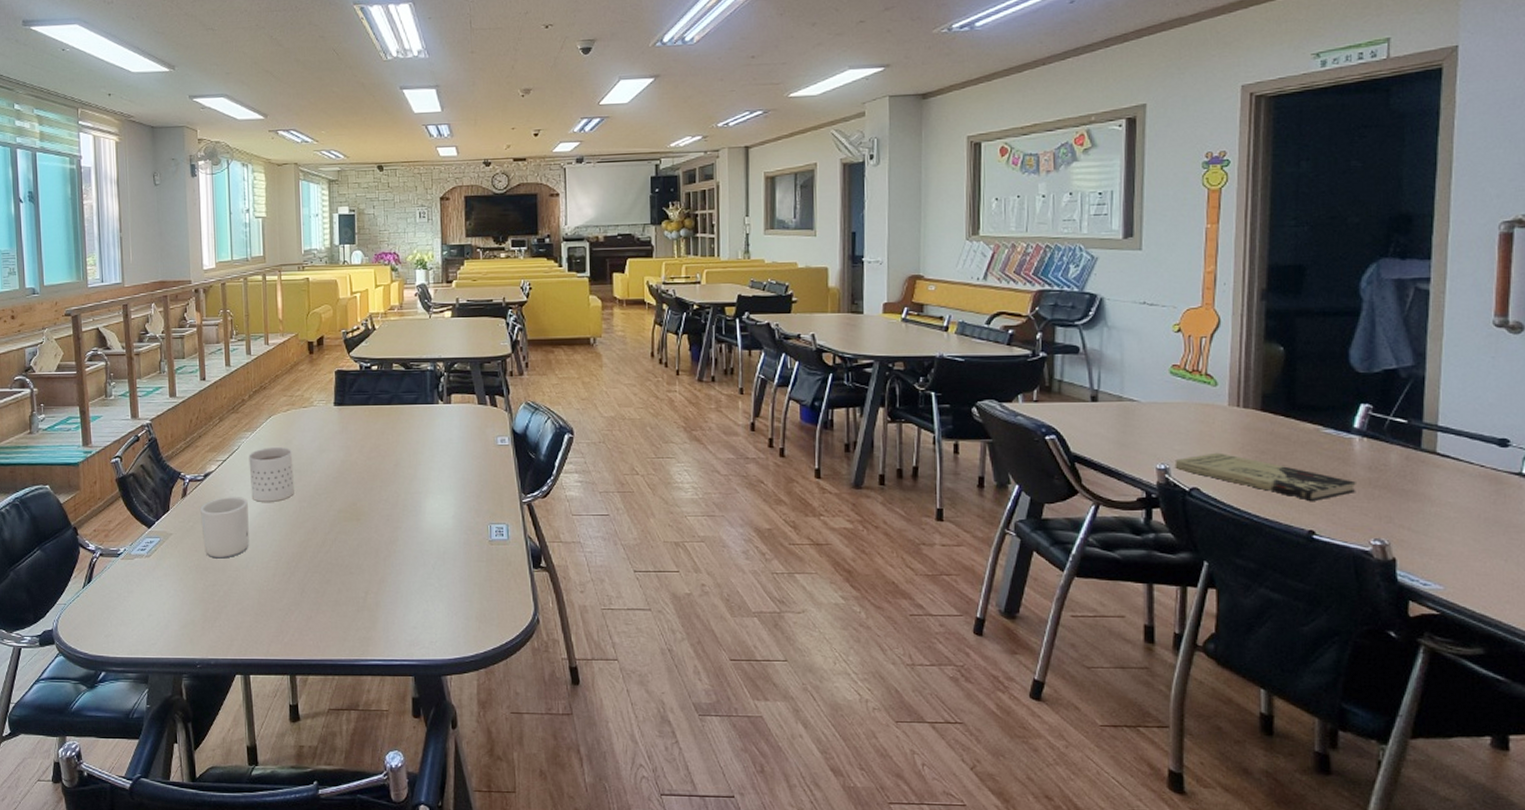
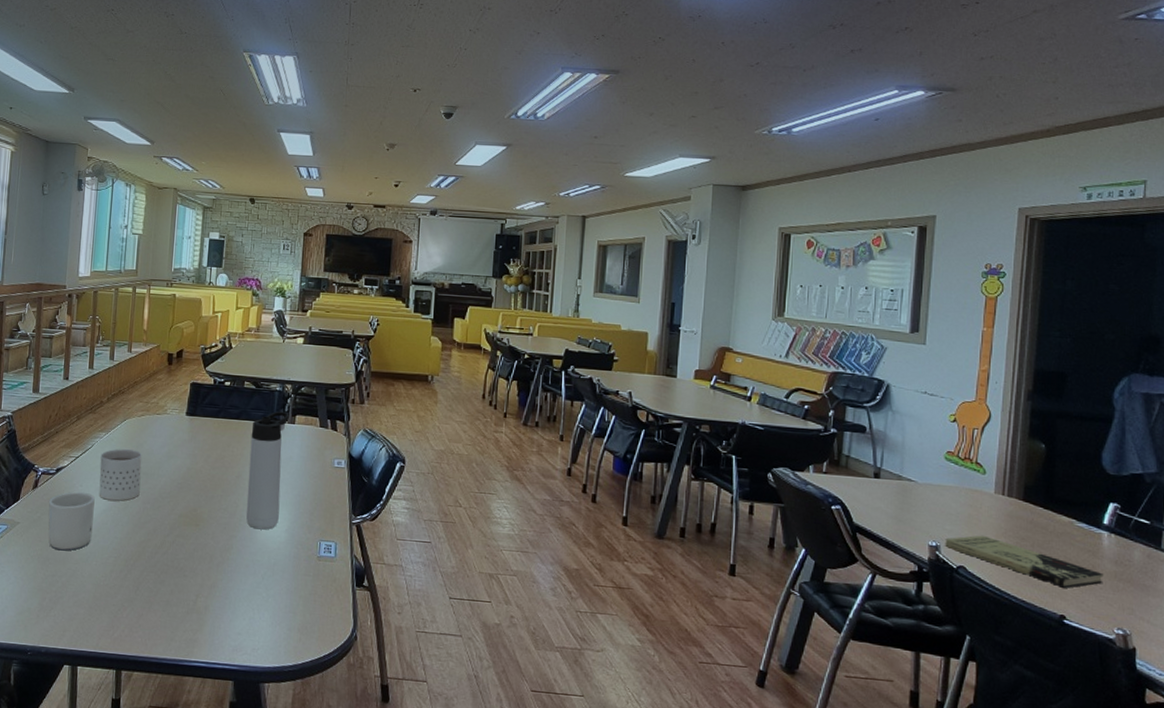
thermos bottle: none [405,391,444,518] -> present [246,411,289,530]

